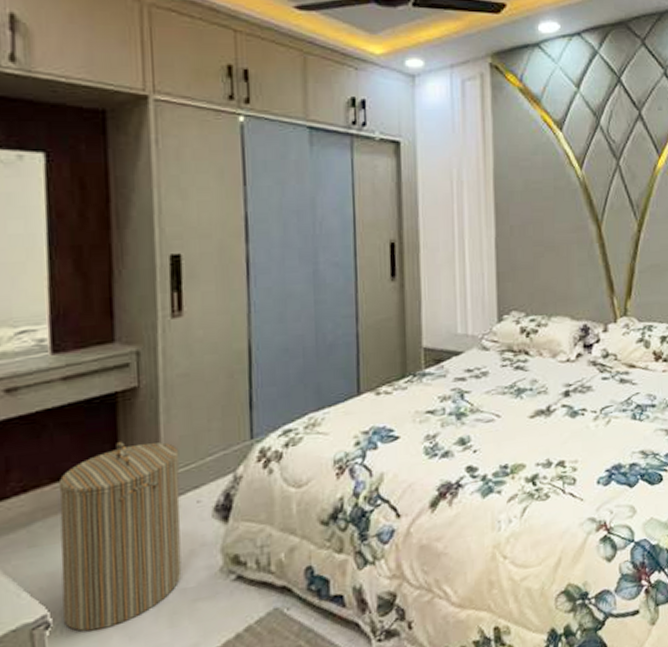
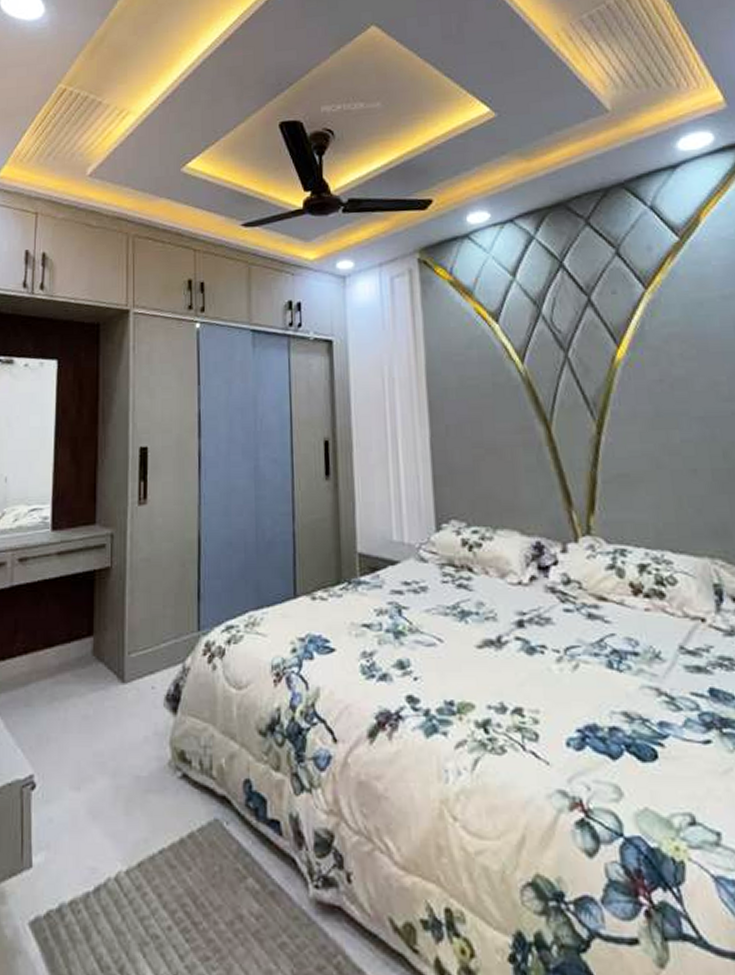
laundry hamper: present [58,441,182,632] -> none [44,617,139,801]

